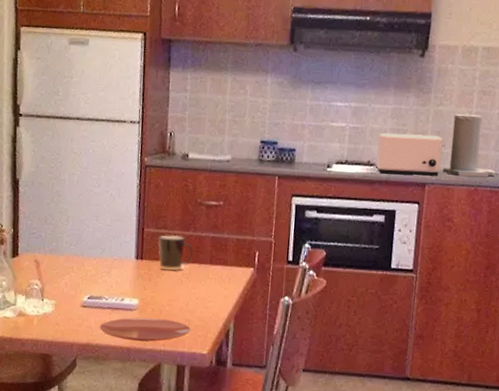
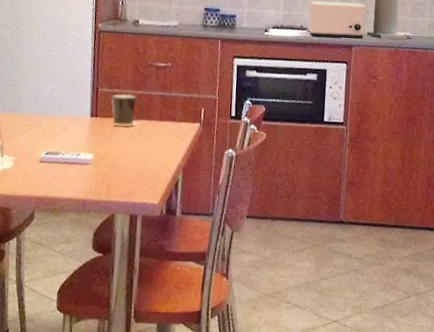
plate: present [99,317,191,342] -> none [56,171,143,194]

